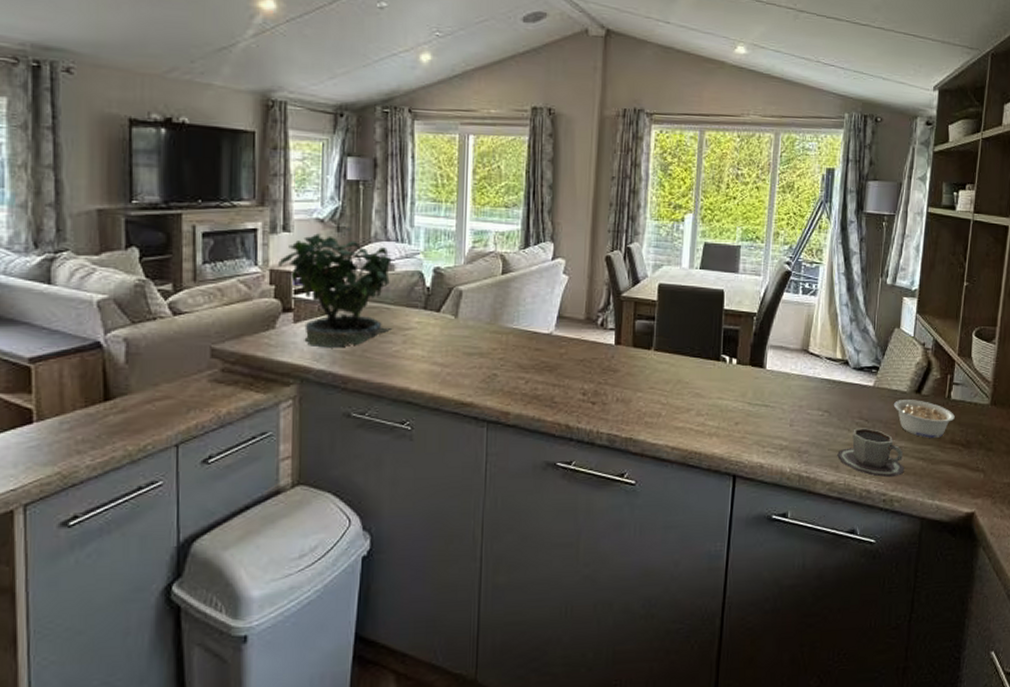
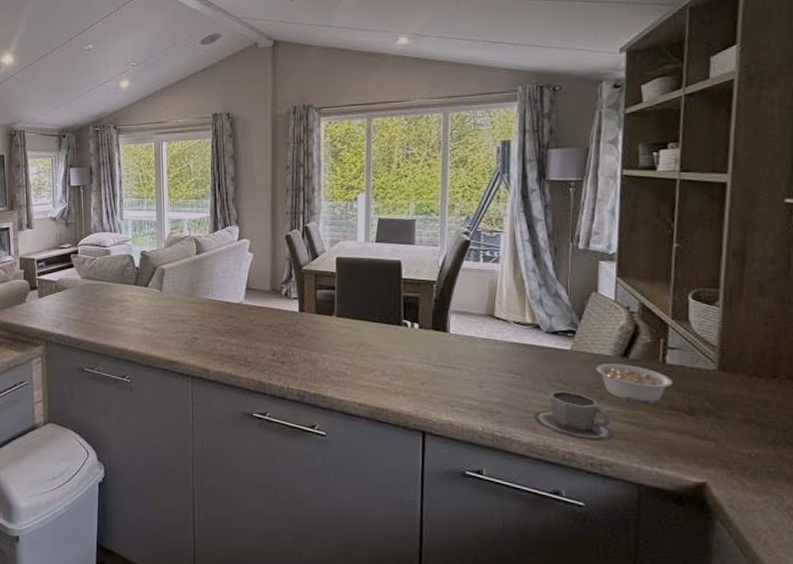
potted plant: present [278,227,392,348] -> none [25,222,111,317]

